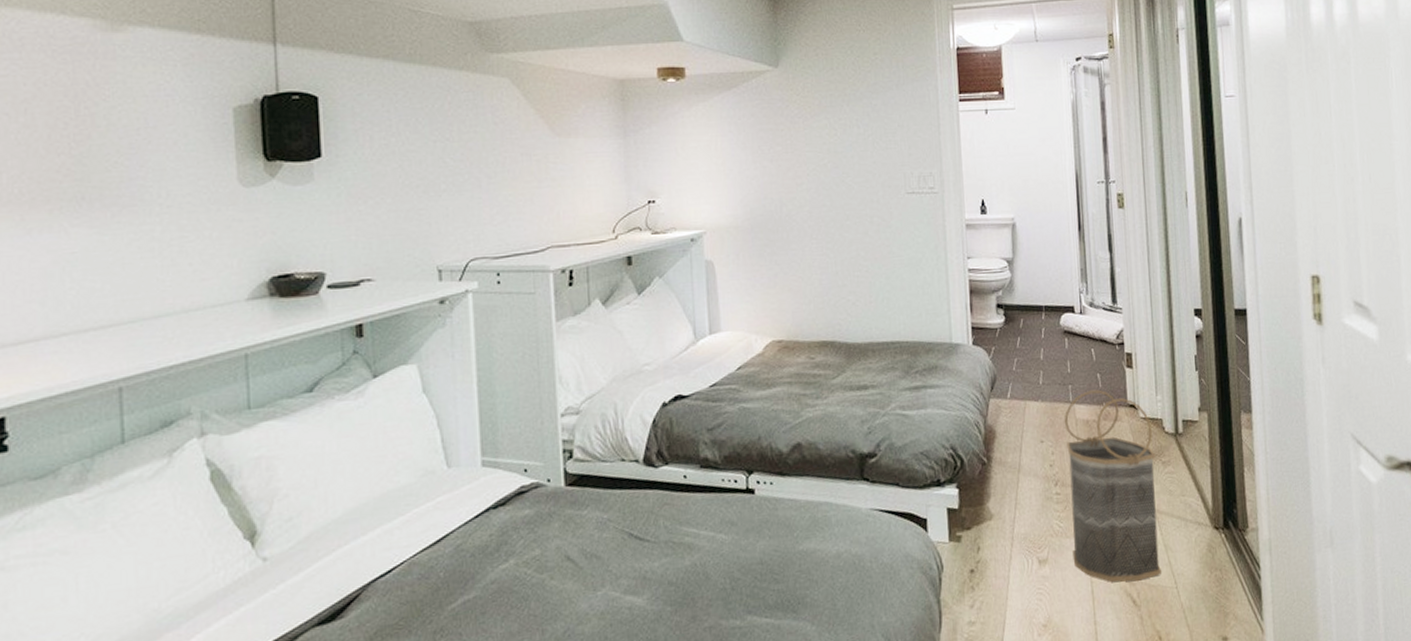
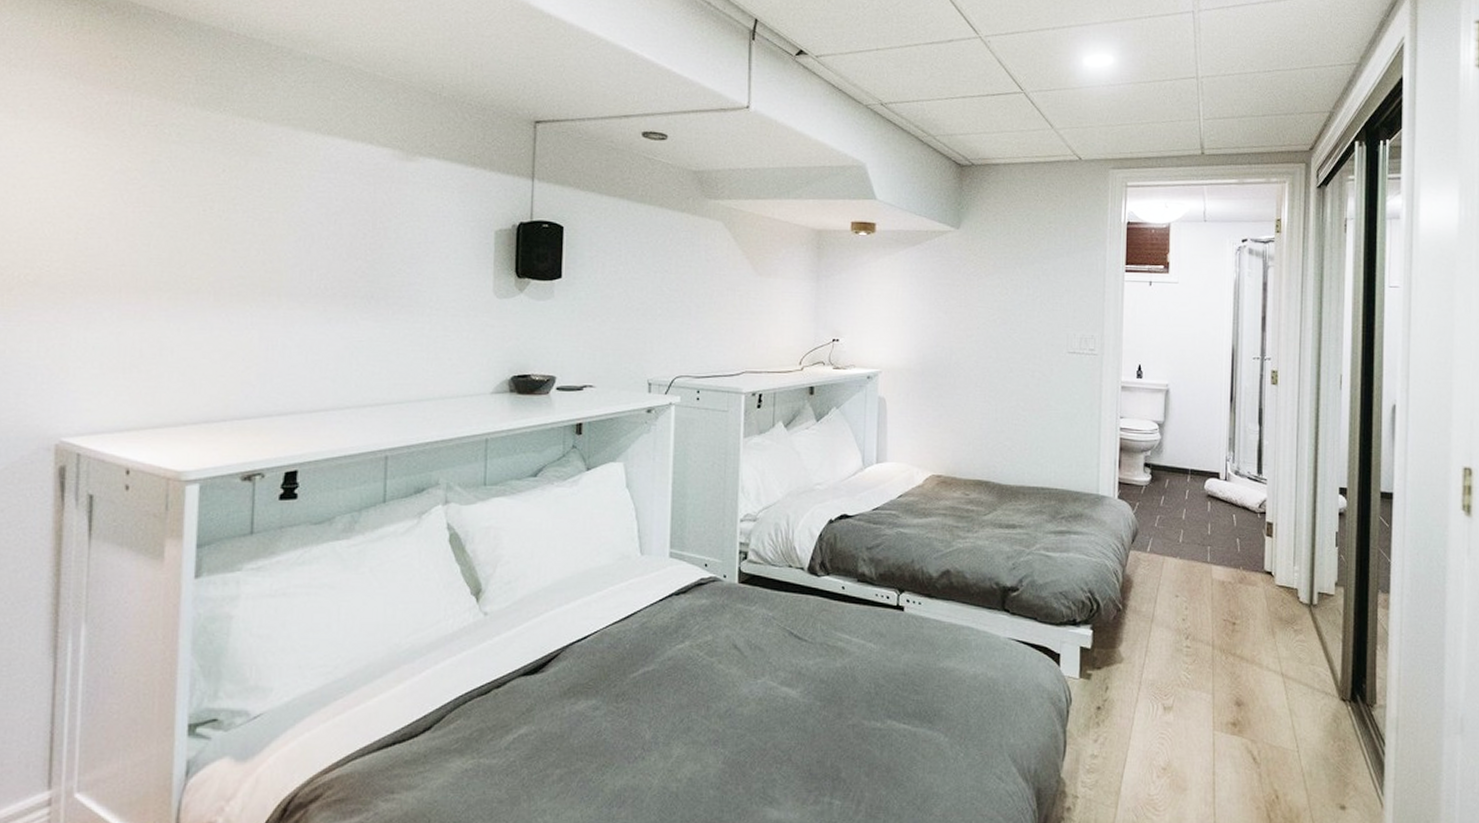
basket: present [1064,389,1161,582] -> none [1197,553,1287,740]

